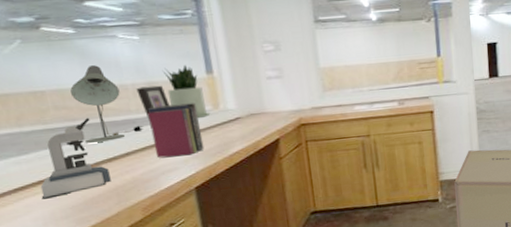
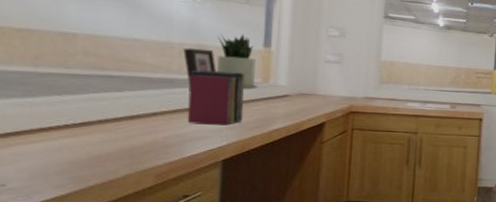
microscope: present [40,118,111,199] -> none [36,70,128,150]
desk lamp: present [70,65,144,144] -> none [108,17,181,98]

